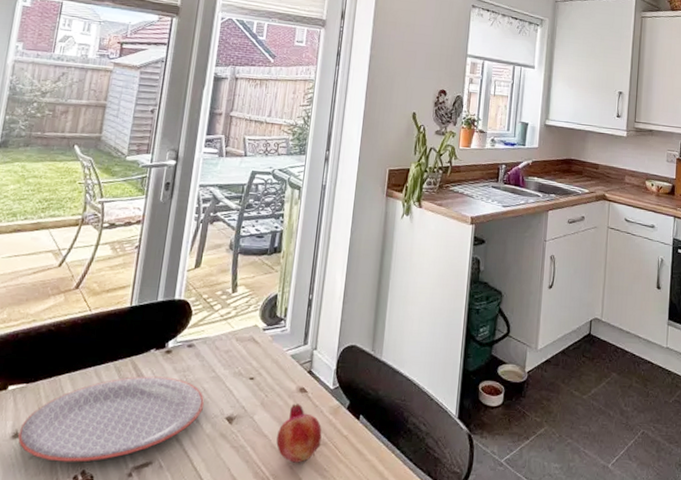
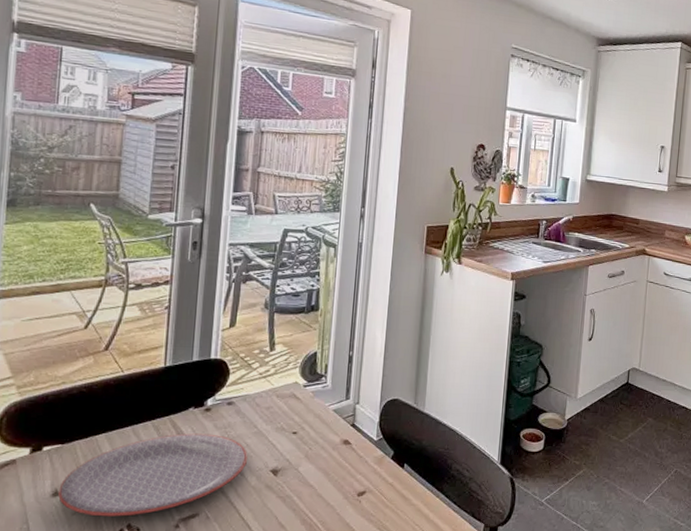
fruit: present [276,404,322,464] -> none [322,455,368,511]

